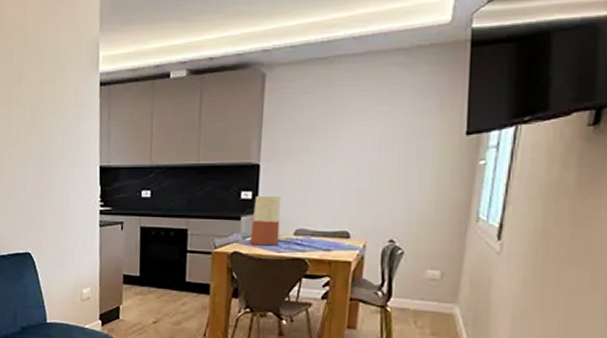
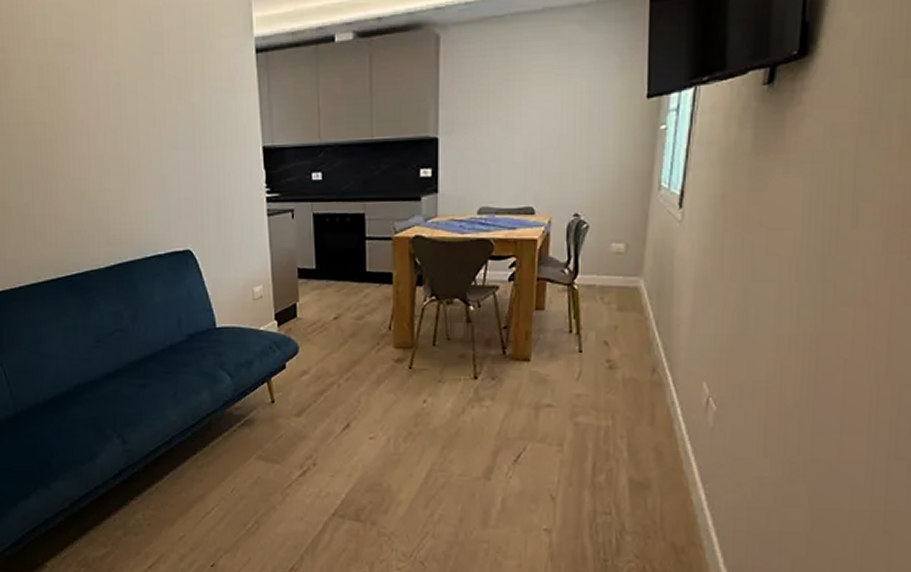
vase: present [249,195,281,246] -> none [431,172,462,228]

